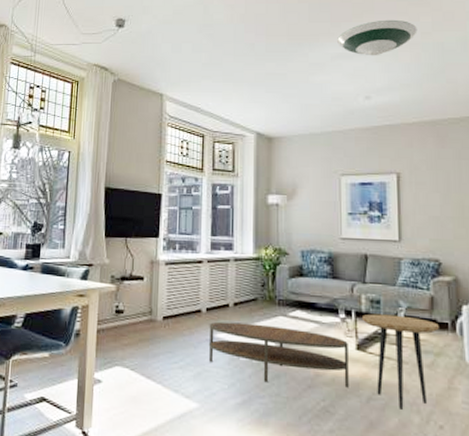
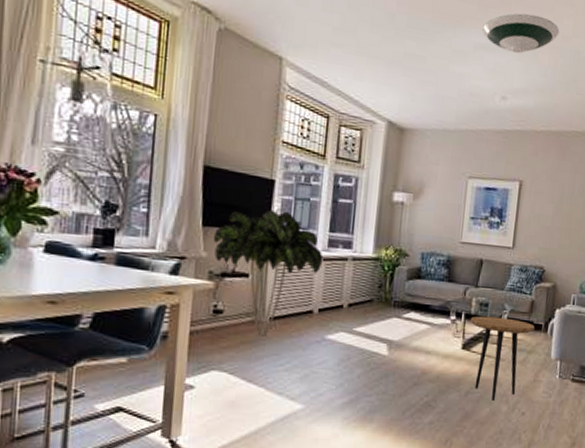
indoor plant: none [114,219,208,335] -> present [214,209,324,336]
coffee table: present [208,321,349,388] -> none [318,323,455,384]

